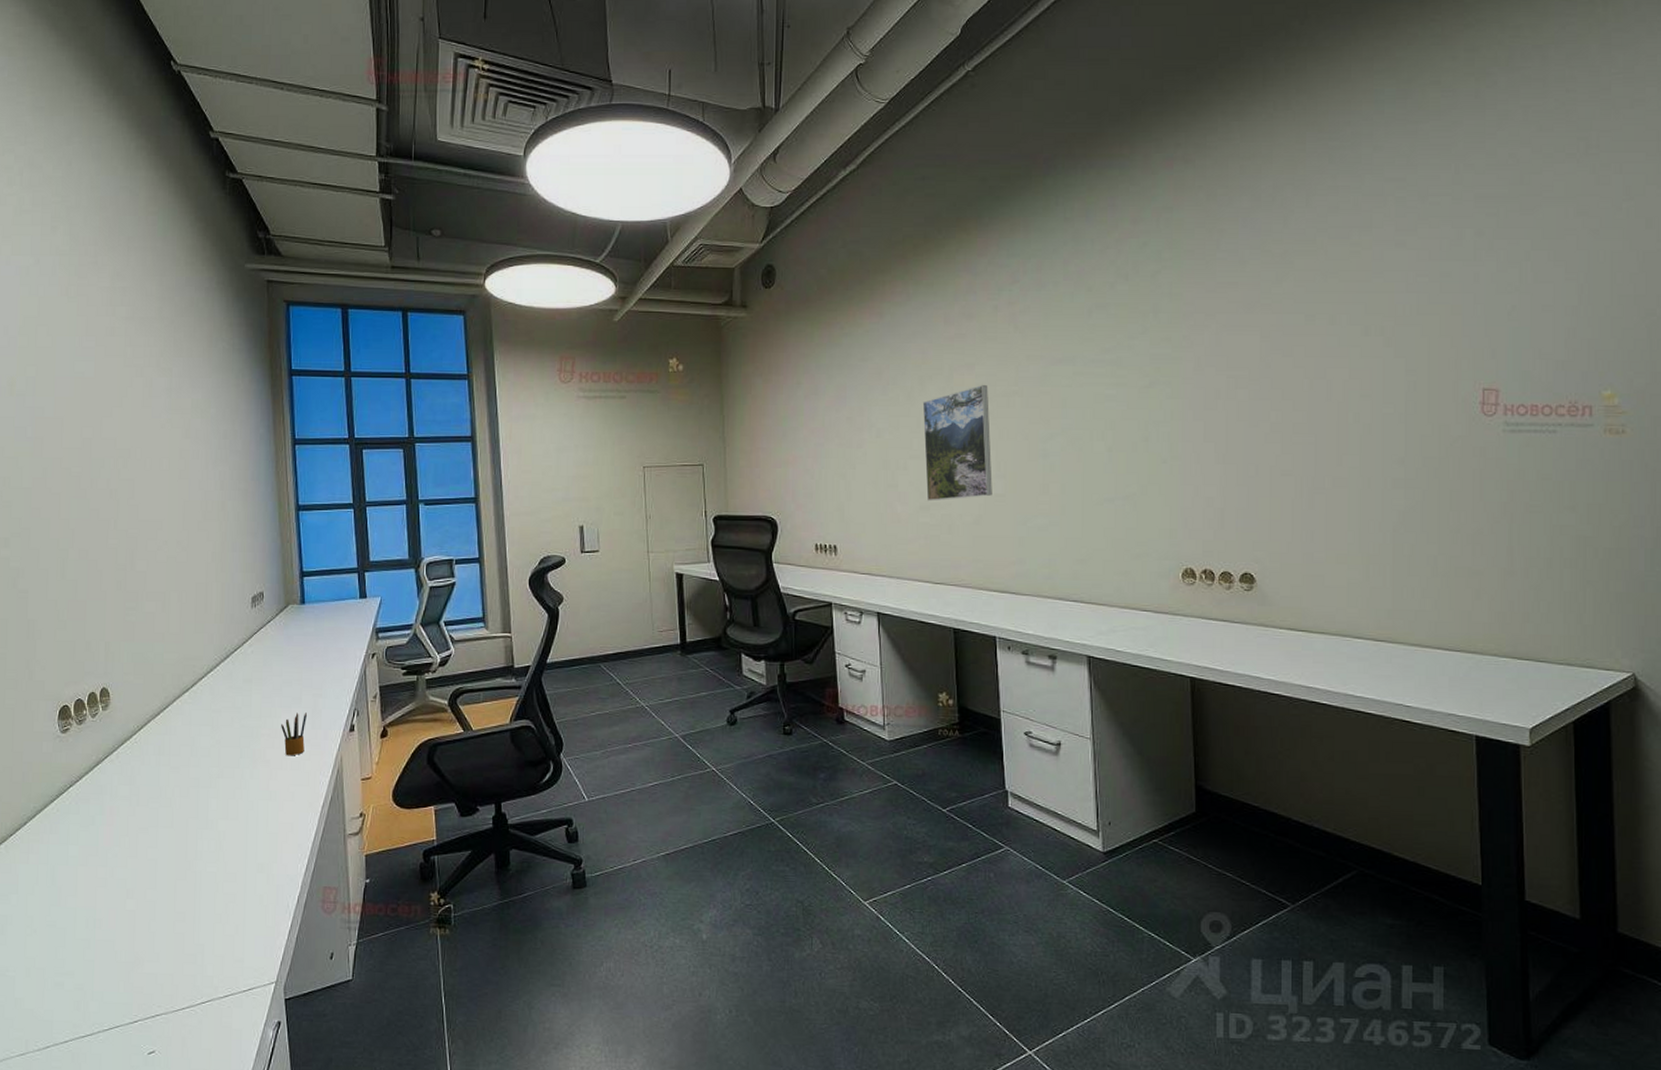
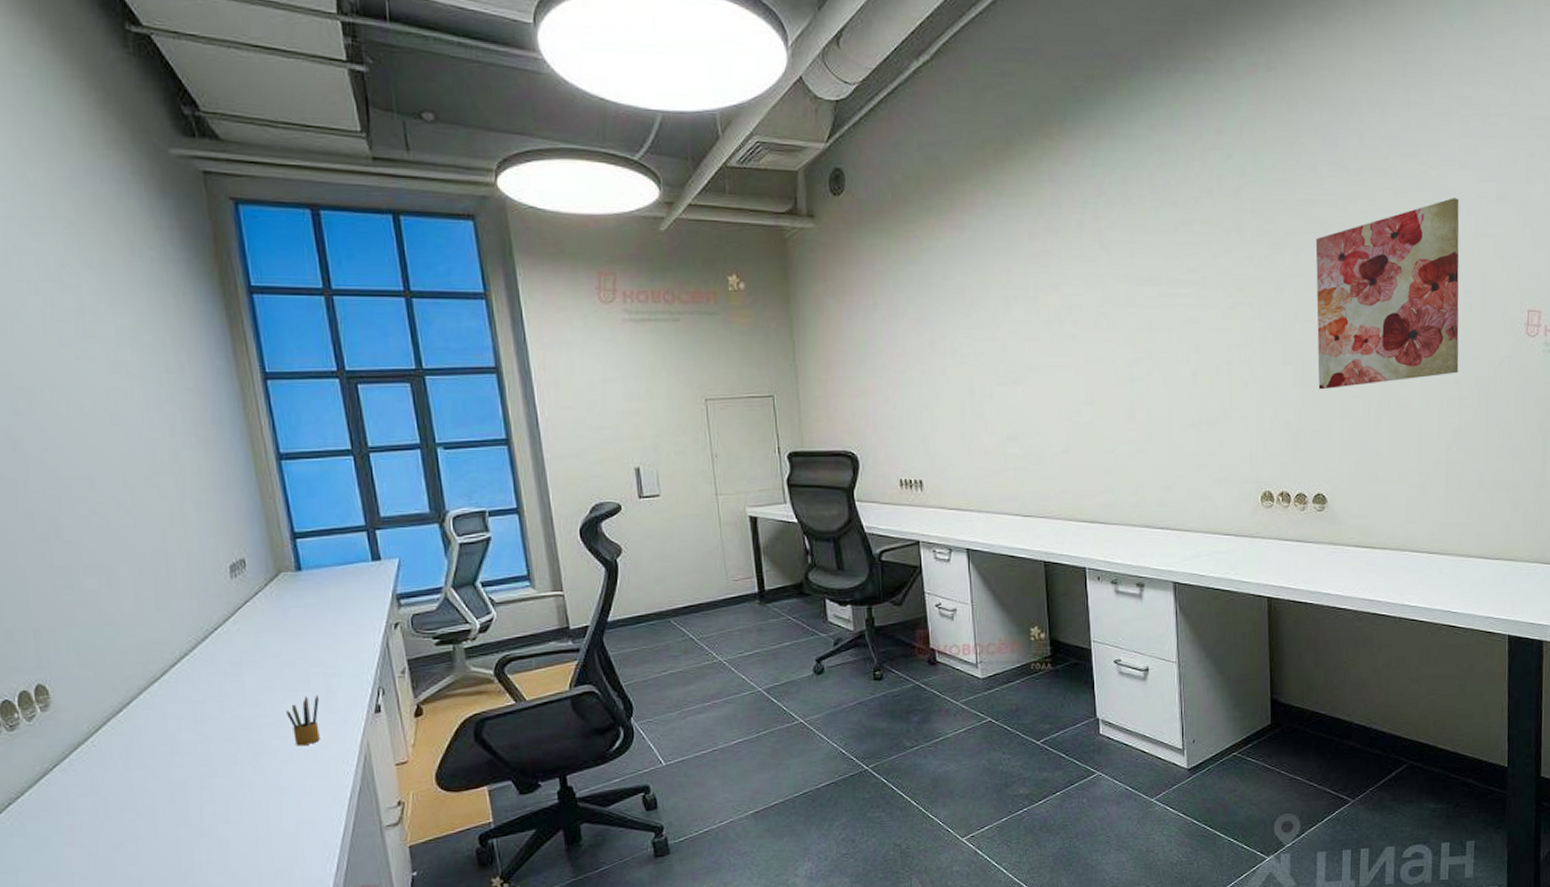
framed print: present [922,385,992,501] -> none [1008,306,1080,431]
wall art: none [1238,277,1403,468] -> present [1315,198,1460,390]

